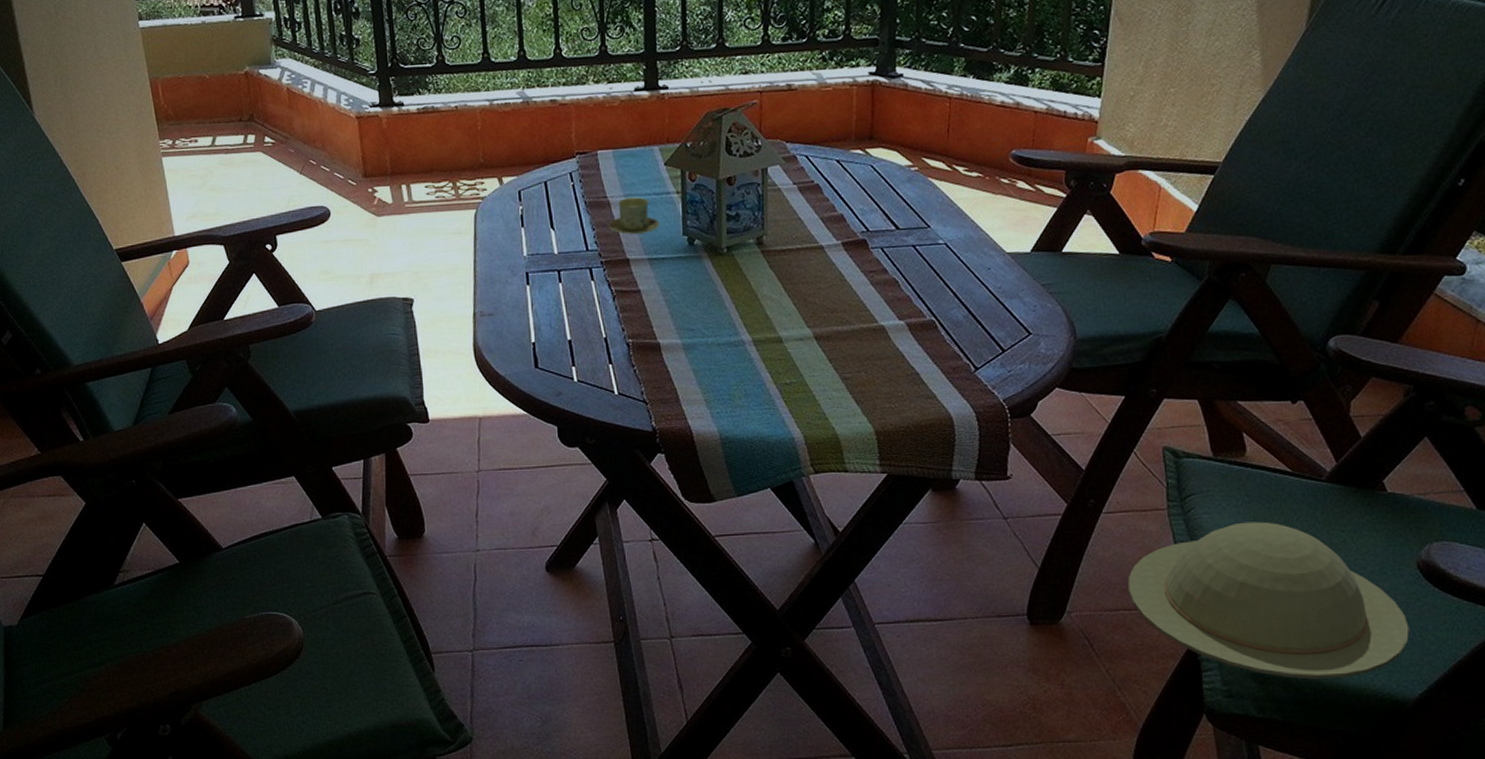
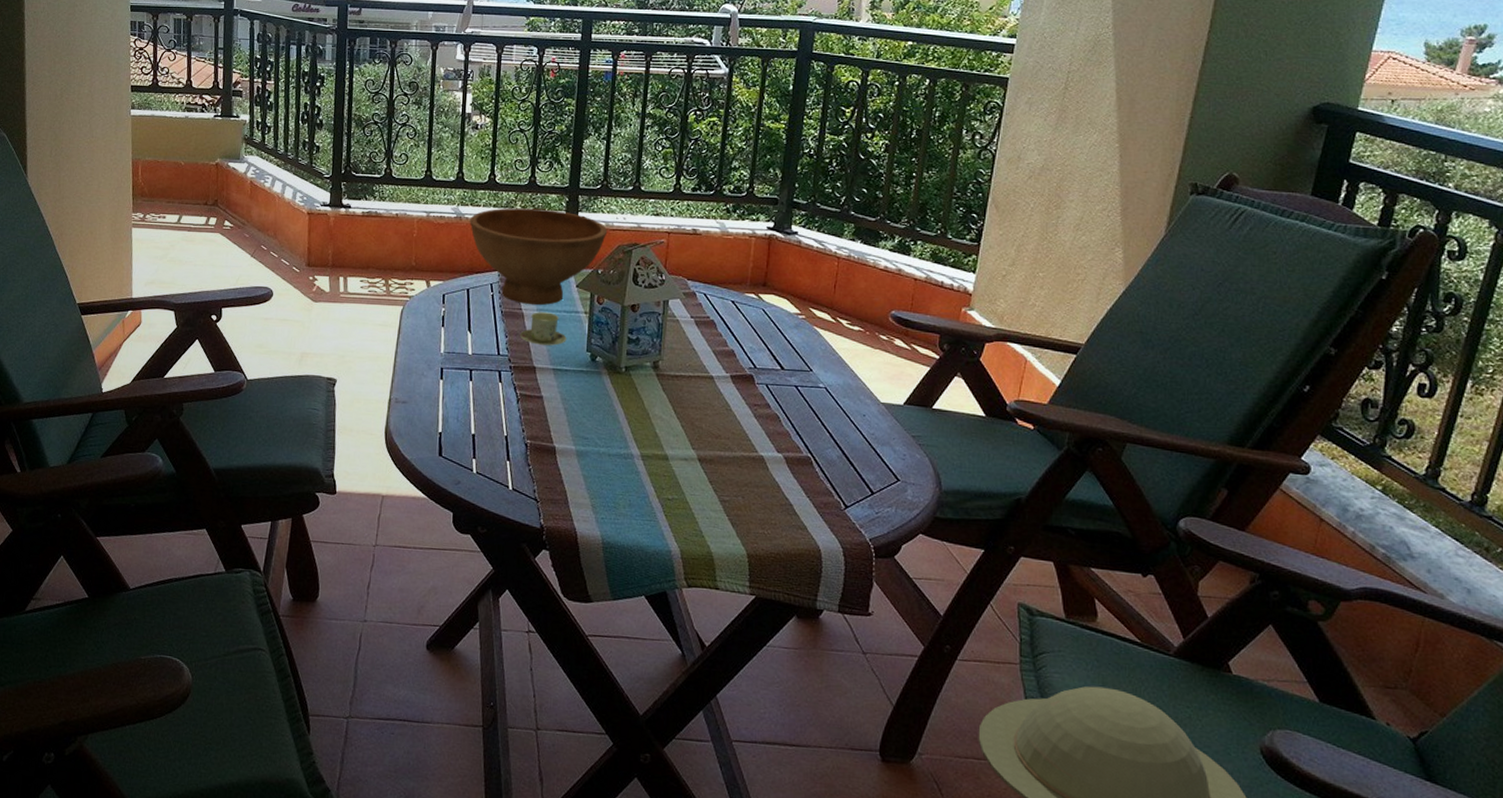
bowl: none [538,81,693,191] -> present [469,208,608,306]

